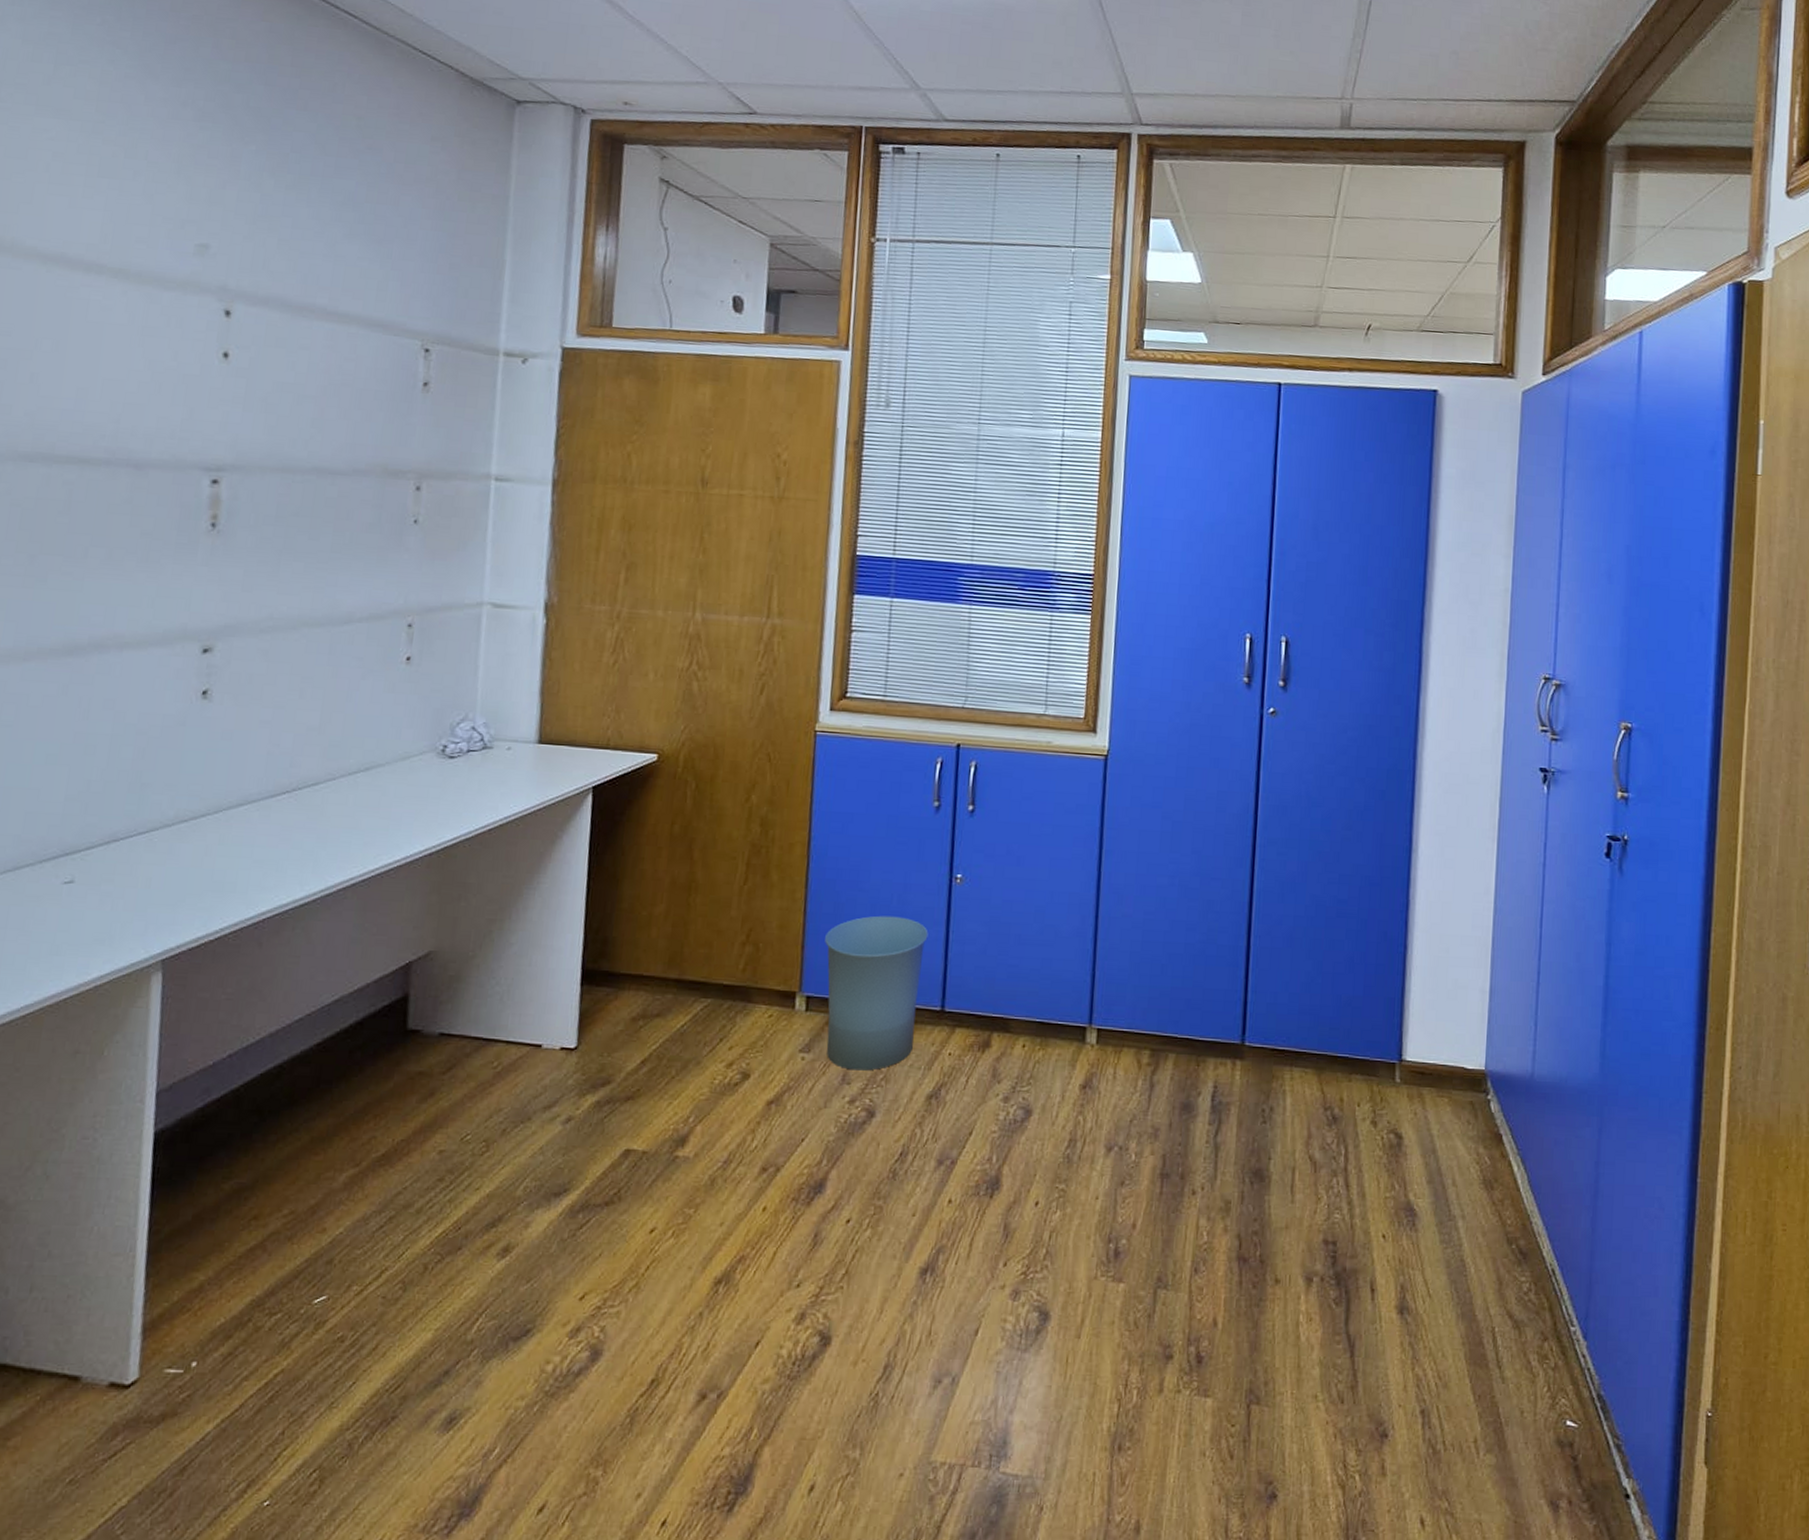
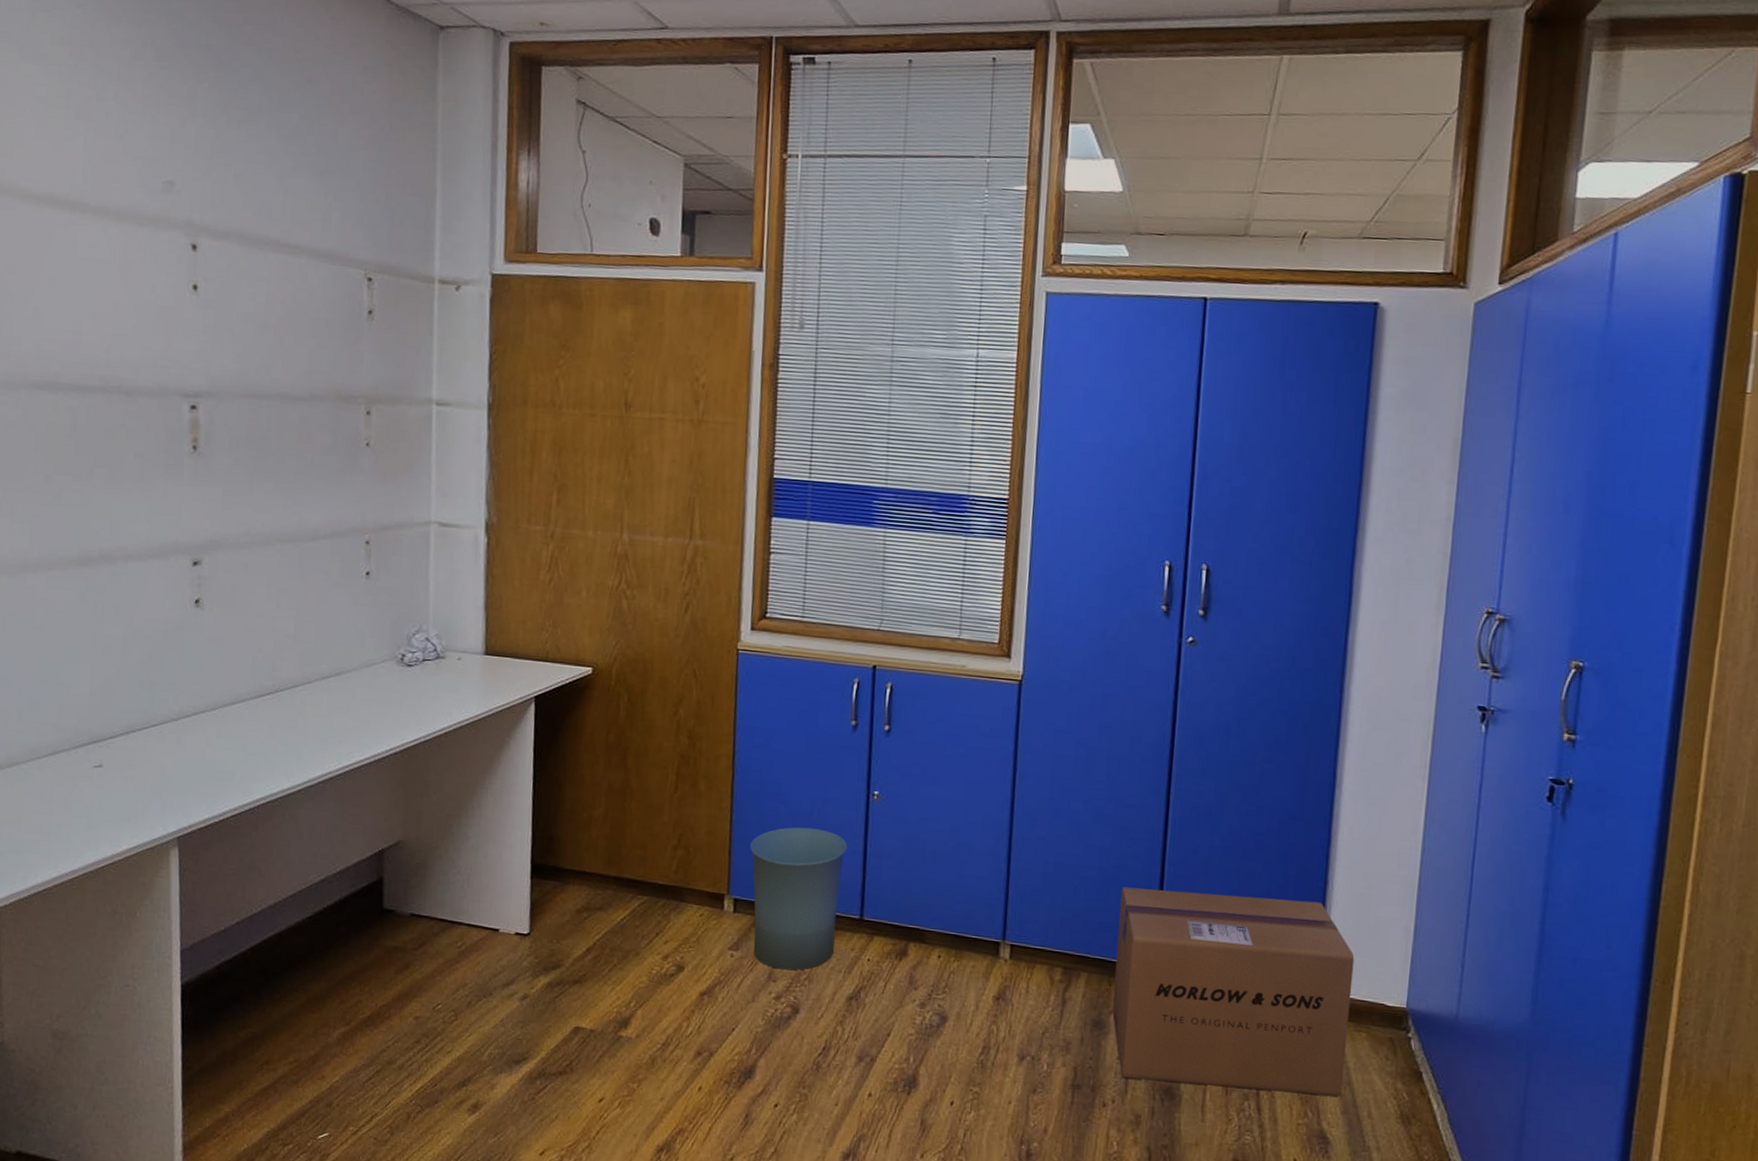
box: none [1201,962,1435,1166] -> present [1112,887,1355,1097]

